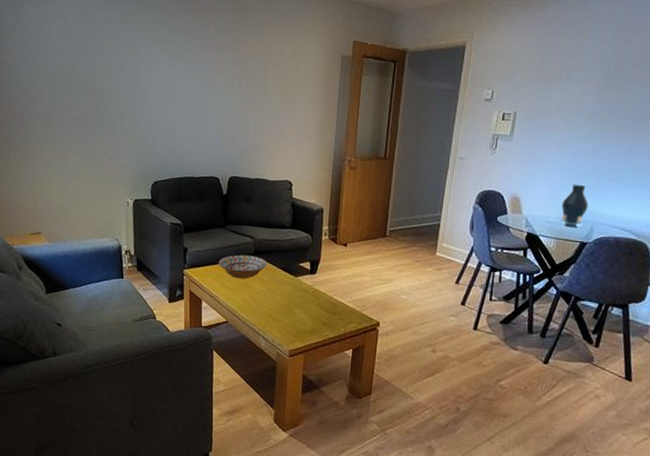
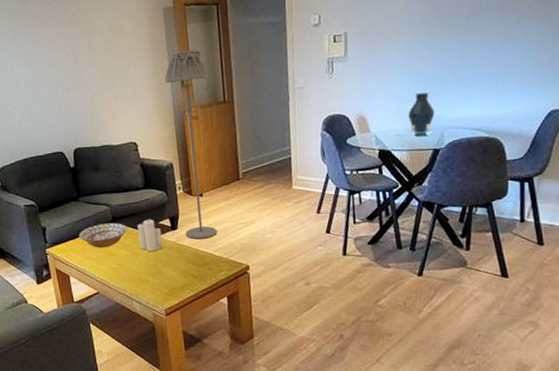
candle: none [276,257,300,292] -> present [137,218,163,252]
floor lamp: none [323,101,374,289] -> present [165,50,218,240]

